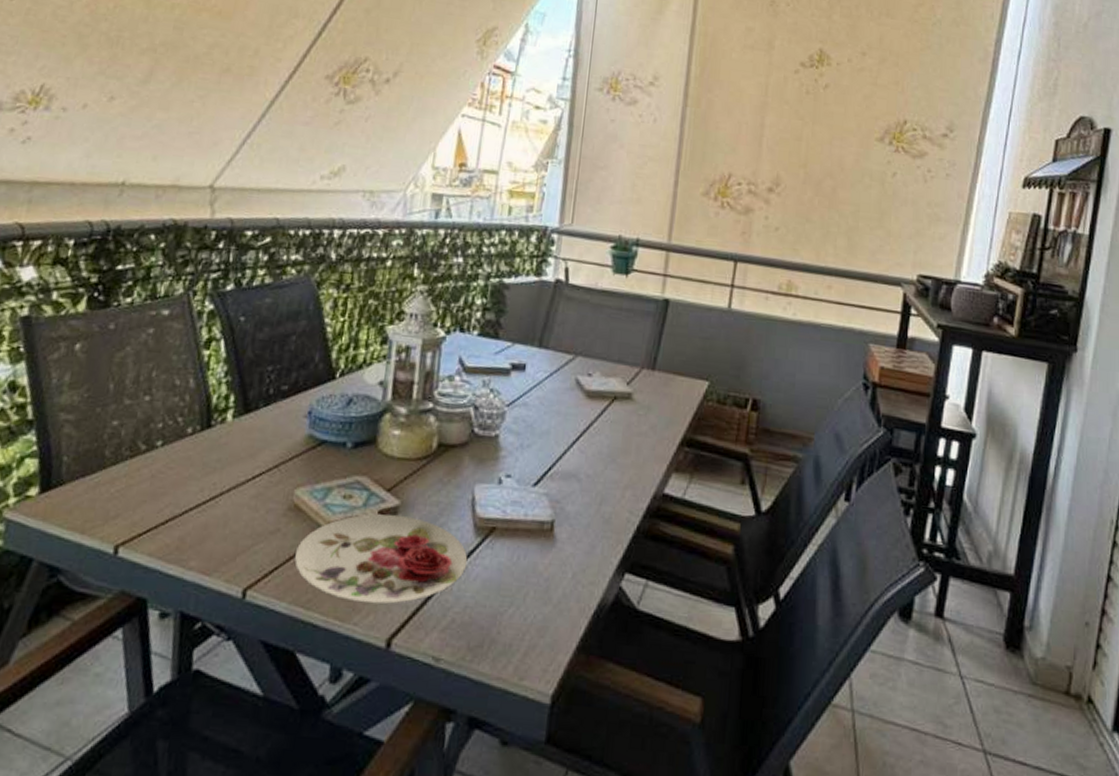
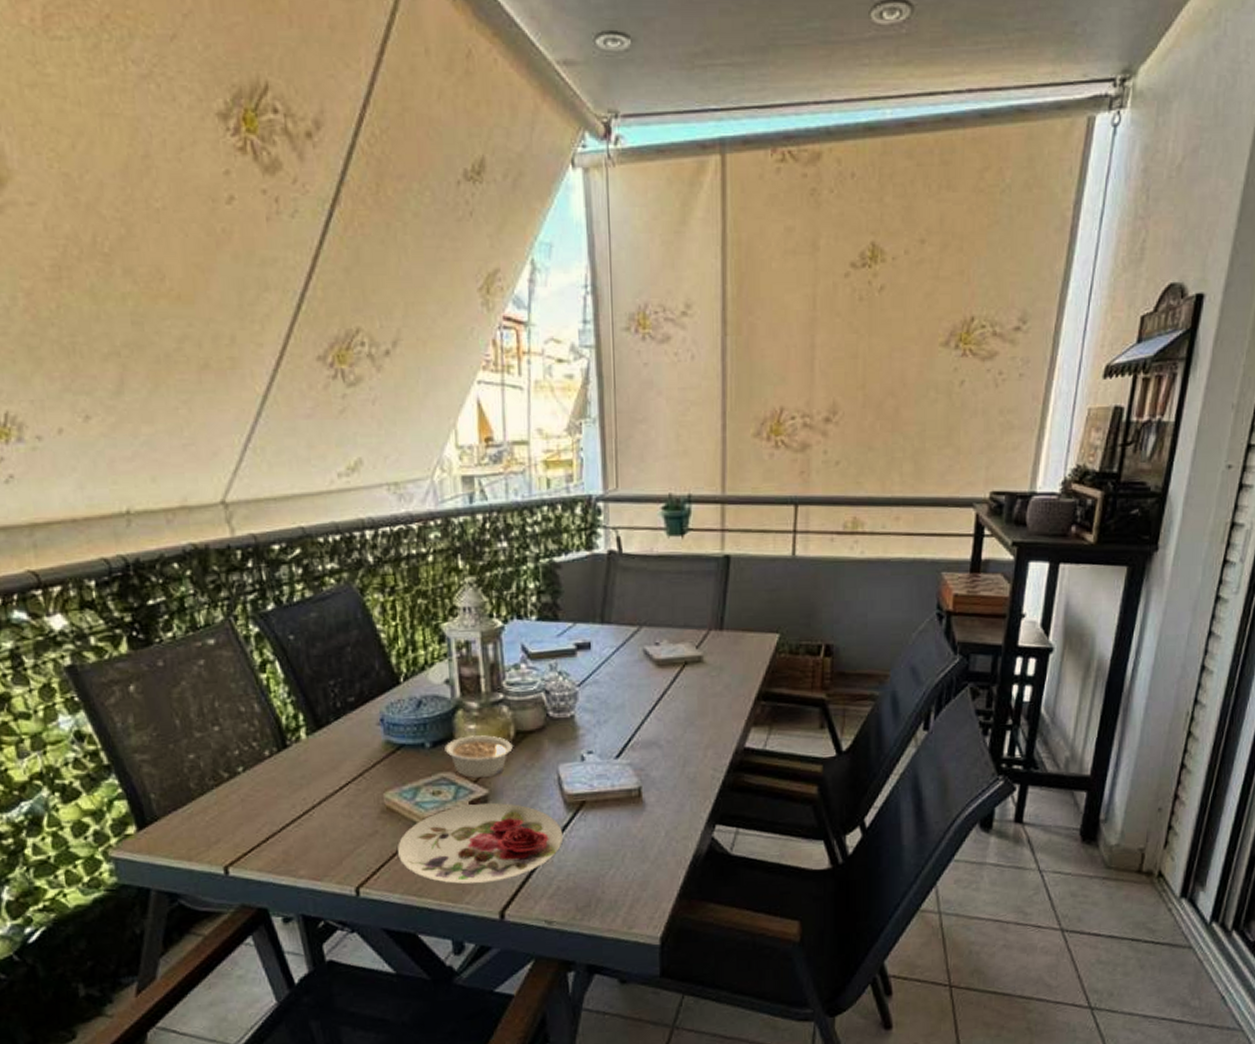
legume: none [365,441,433,487] -> present [444,735,513,778]

